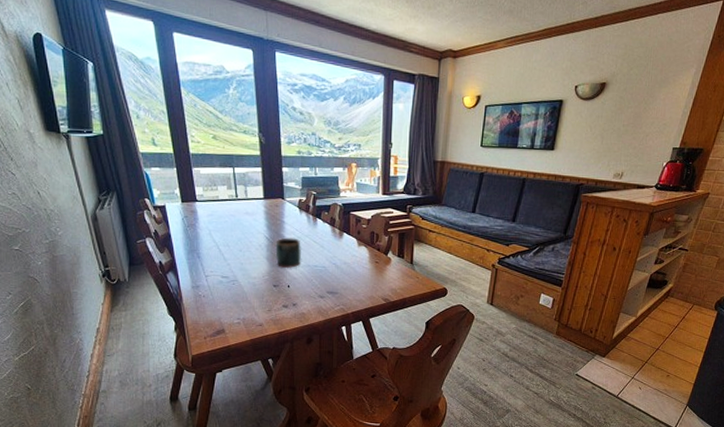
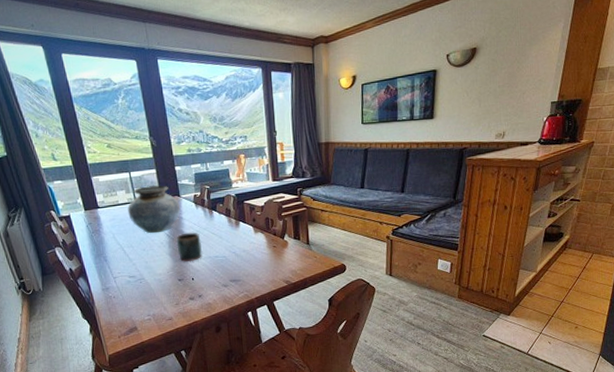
vase: none [228,184,284,235] -> present [128,185,181,234]

